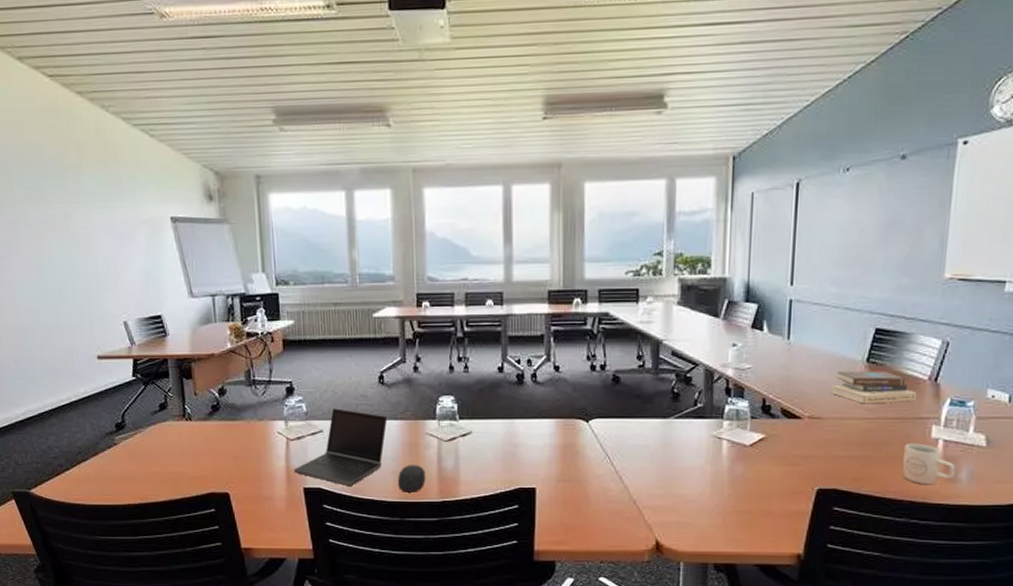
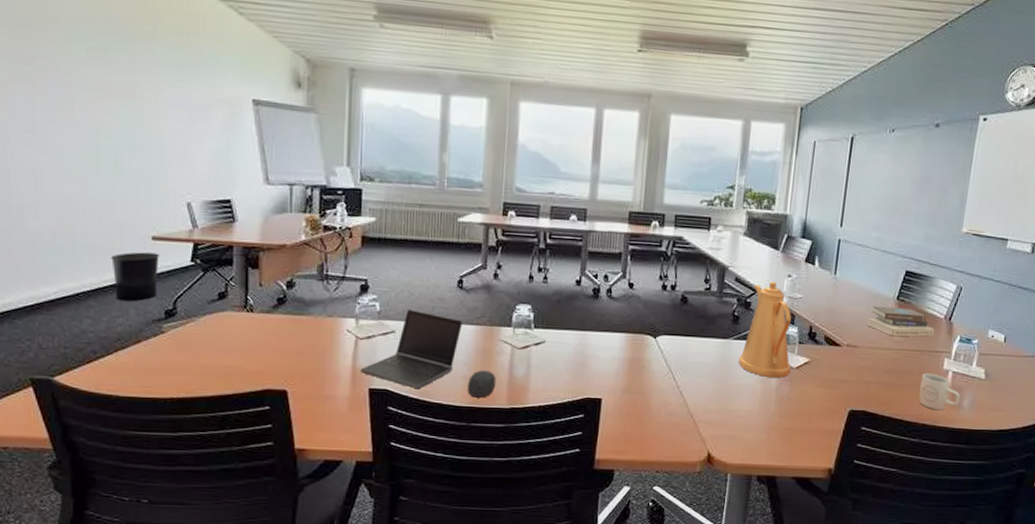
waste bin: none [65,371,107,418] -> present [111,252,159,302]
coffee pot: none [682,352,744,457] -> present [738,281,791,378]

